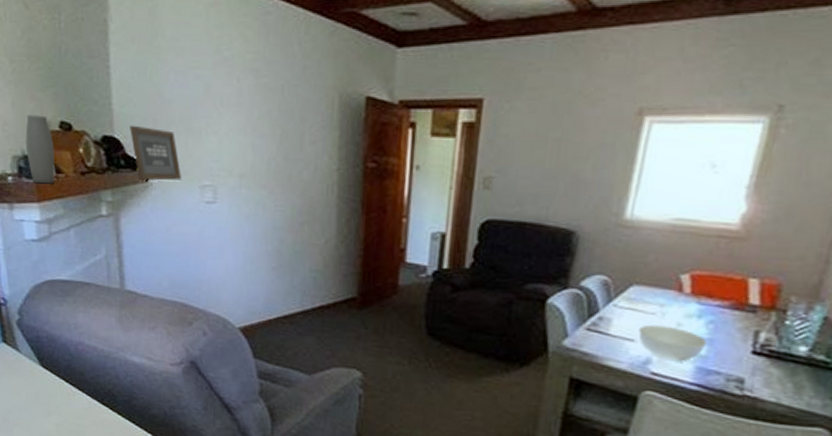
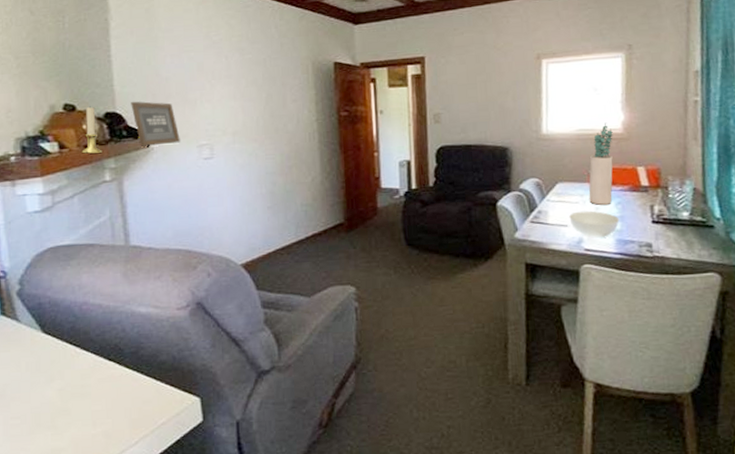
vase: present [25,115,55,184] -> none [29,100,58,160]
candle holder: none [77,126,99,184] -> present [80,106,102,155]
vase: none [670,213,725,323] -> present [588,122,613,206]

